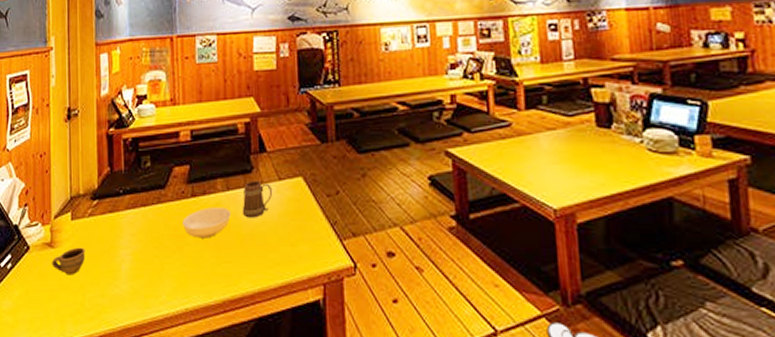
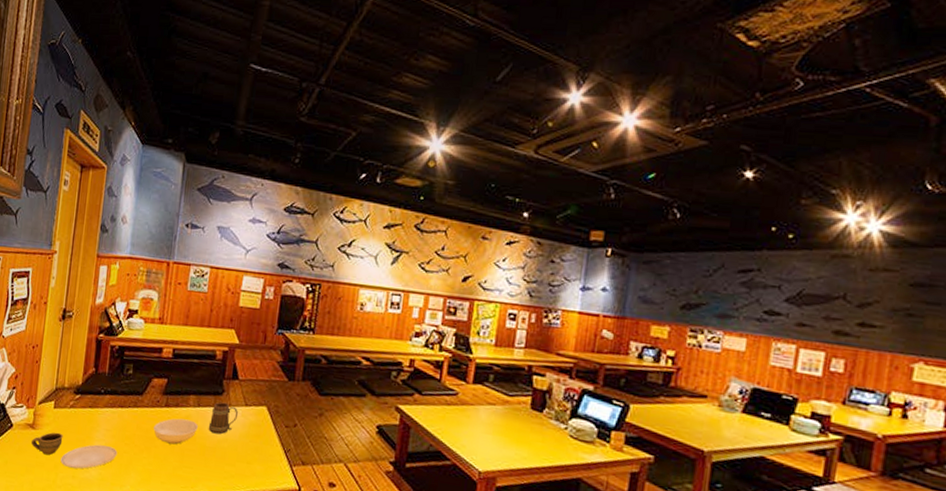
plate: none [86,253,147,285] -> present [60,444,117,469]

